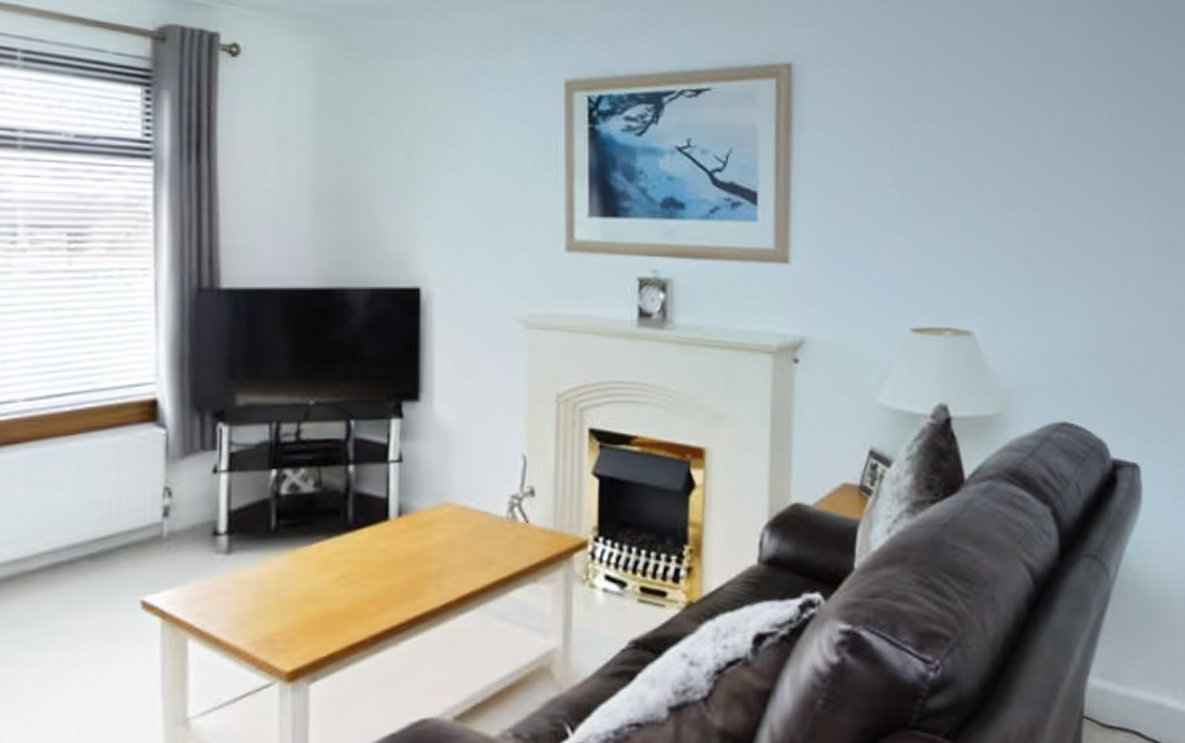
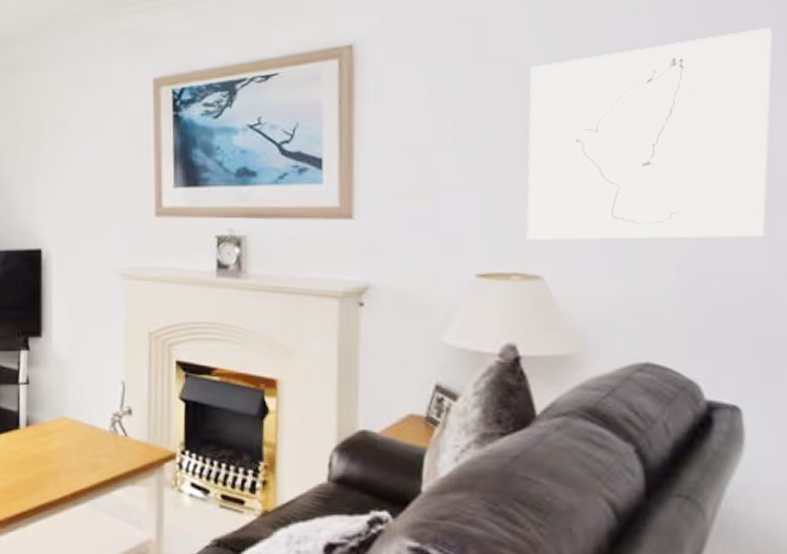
wall art: none [959,88,1172,296] -> present [526,28,773,241]

